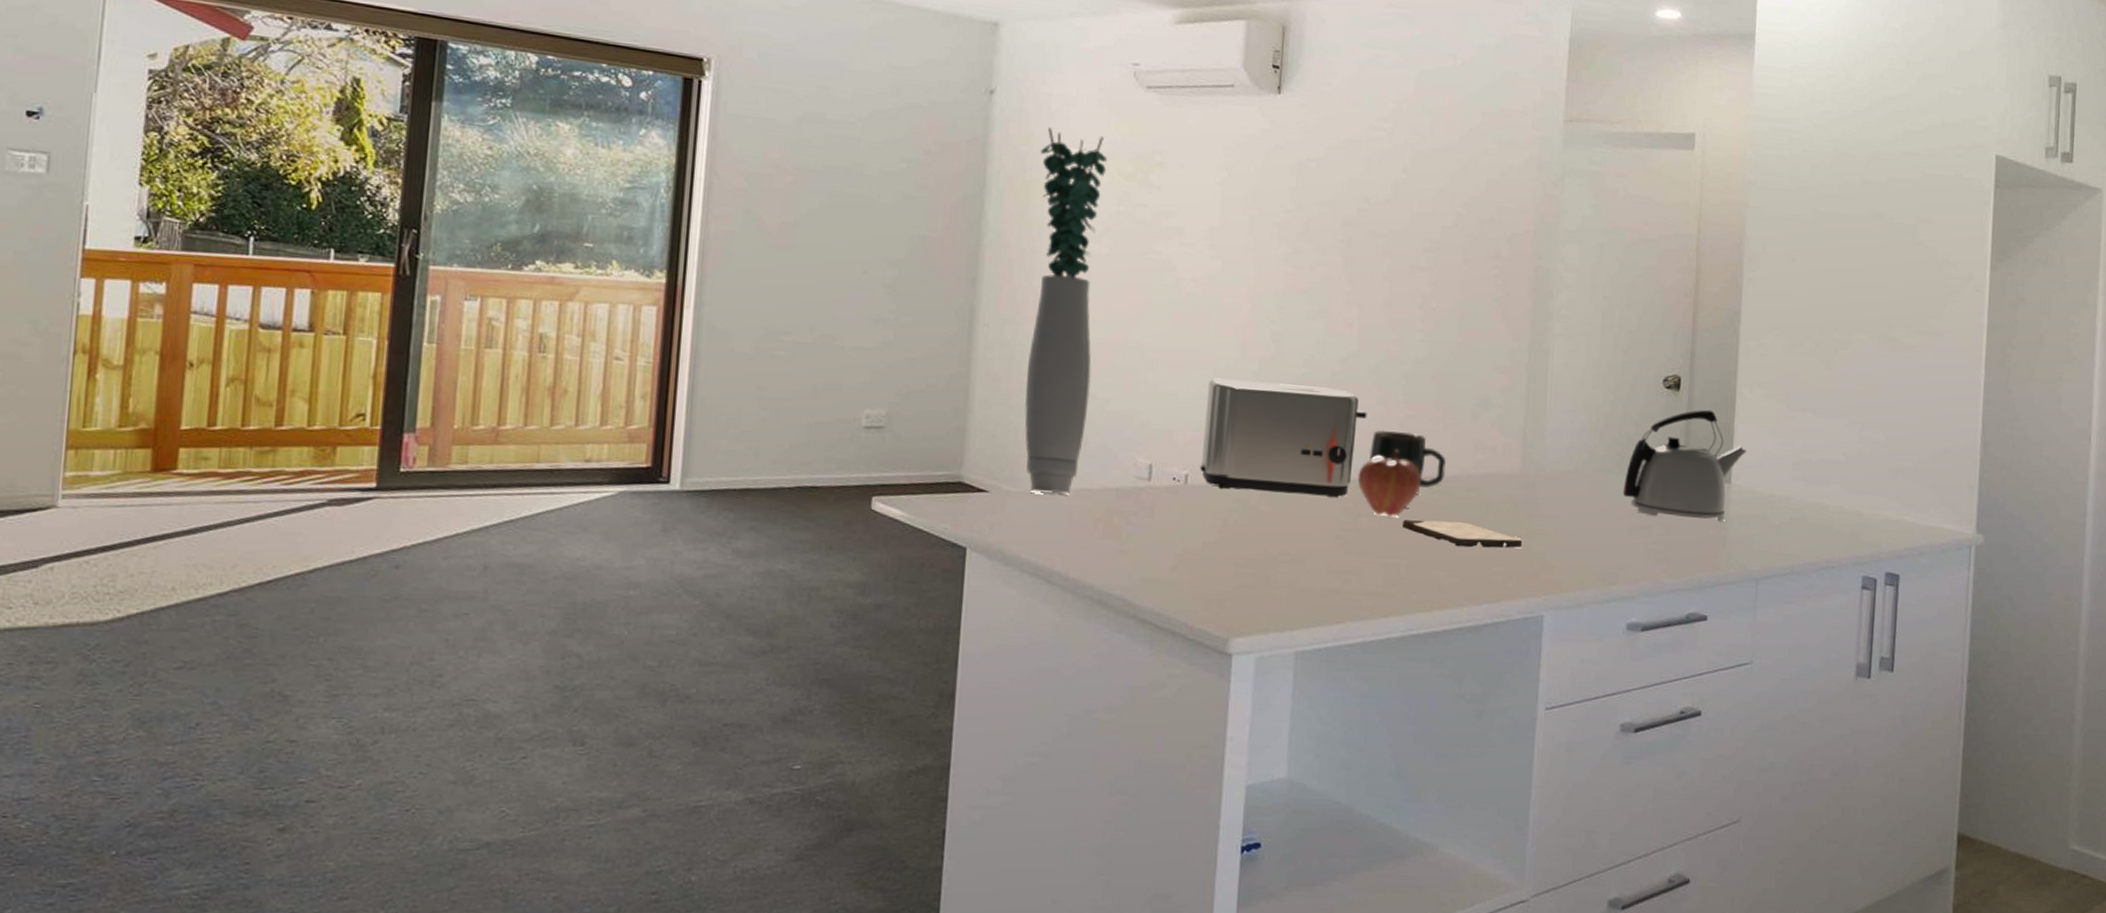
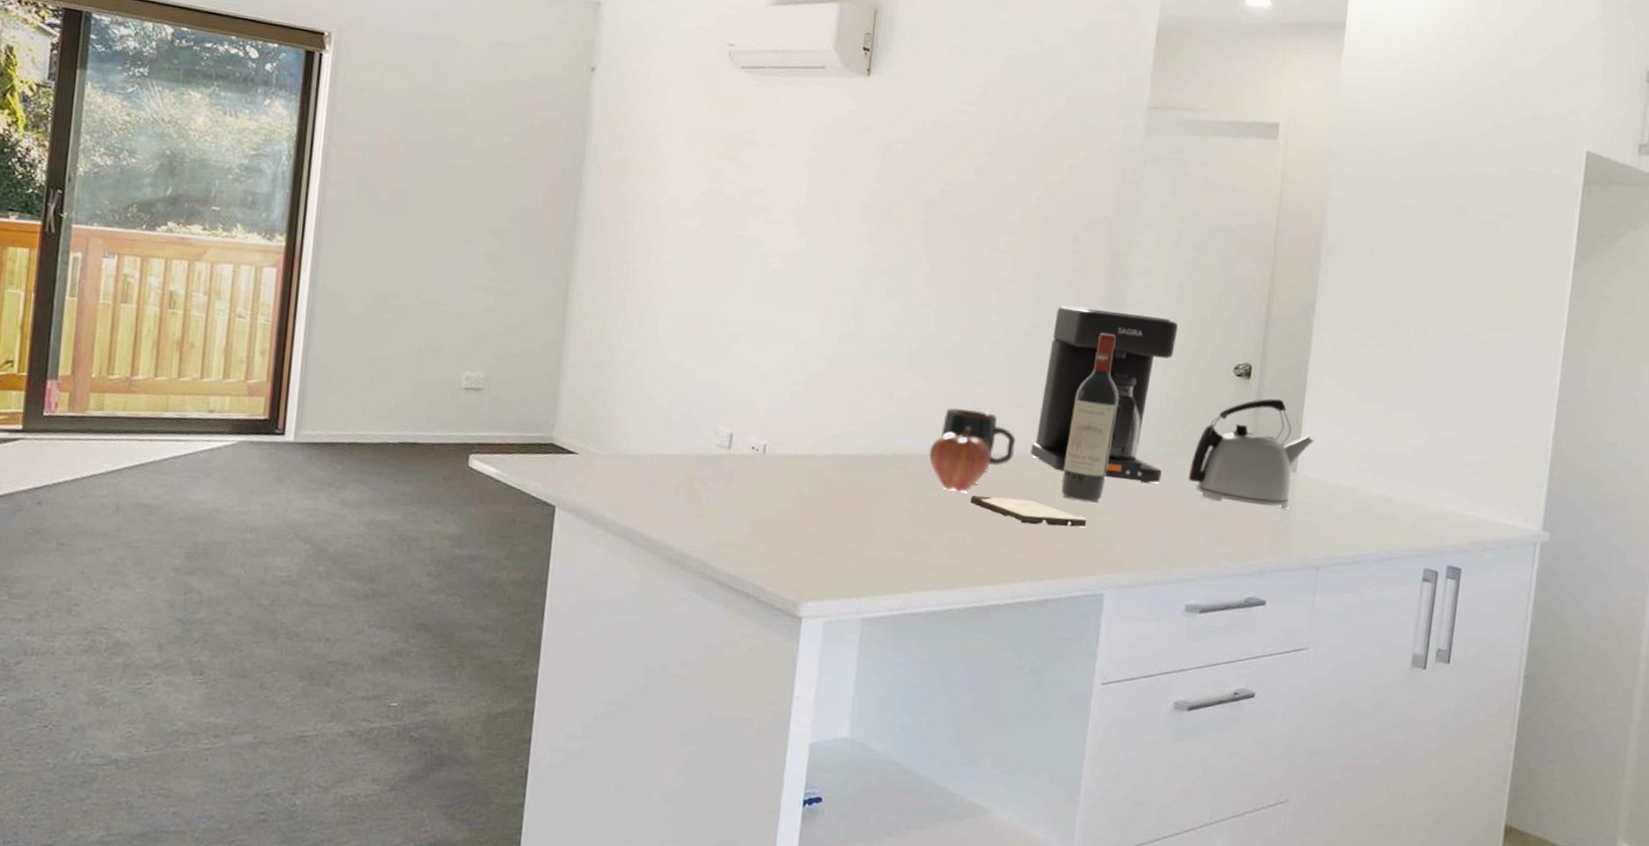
vase: present [1024,128,1108,494] -> none [613,105,701,458]
toaster: present [1200,378,1367,498] -> none [778,352,941,473]
coffee maker: none [1462,321,1605,500] -> present [1030,305,1179,483]
wine bottle: none [1495,349,1549,521] -> present [1061,333,1120,502]

